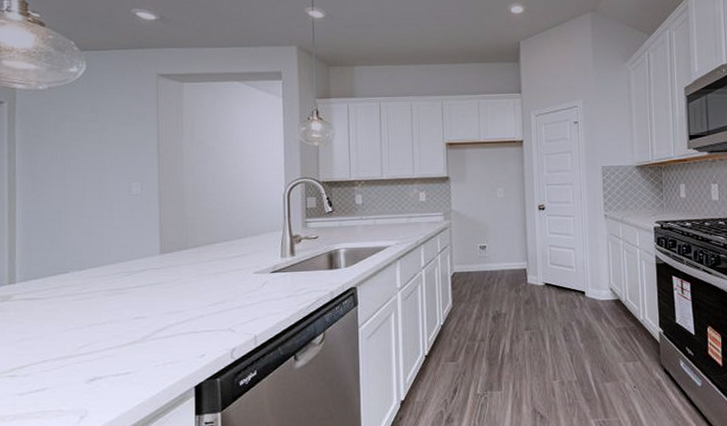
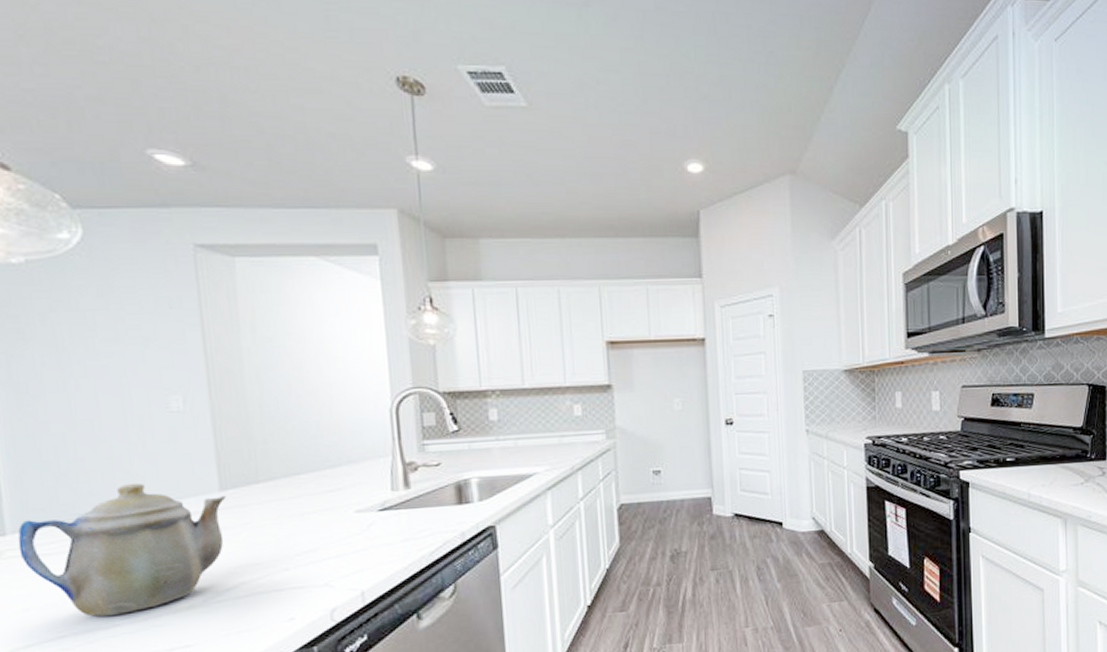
teapot: none [23,247,164,347] -> present [18,482,226,617]

